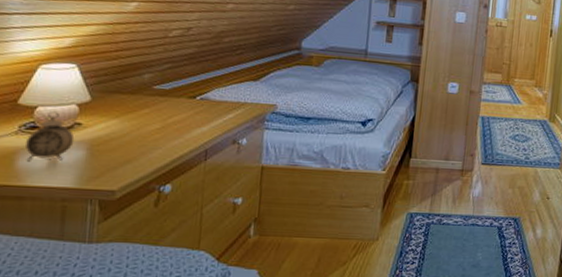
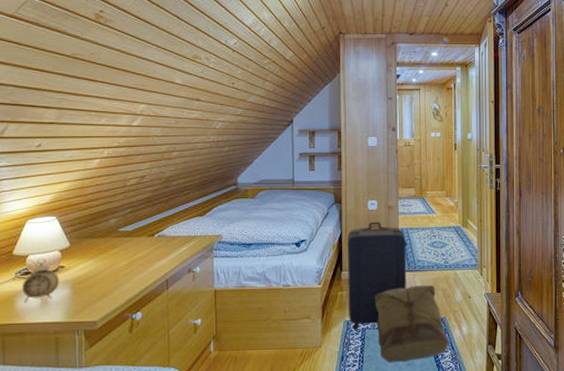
suitcase: none [413,106,488,224] -> present [347,222,408,330]
backpack: none [443,180,521,264] -> present [374,284,449,363]

